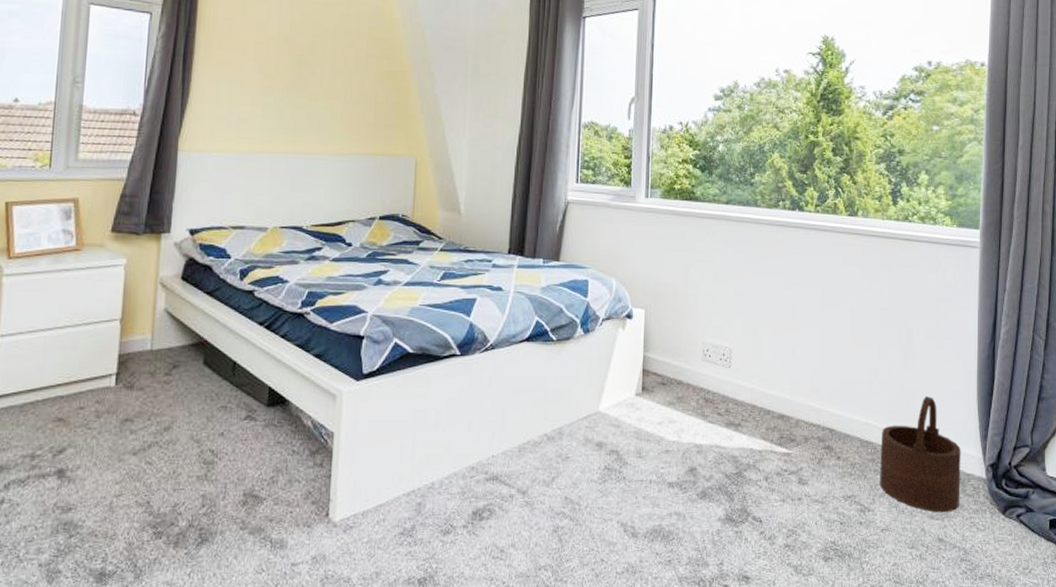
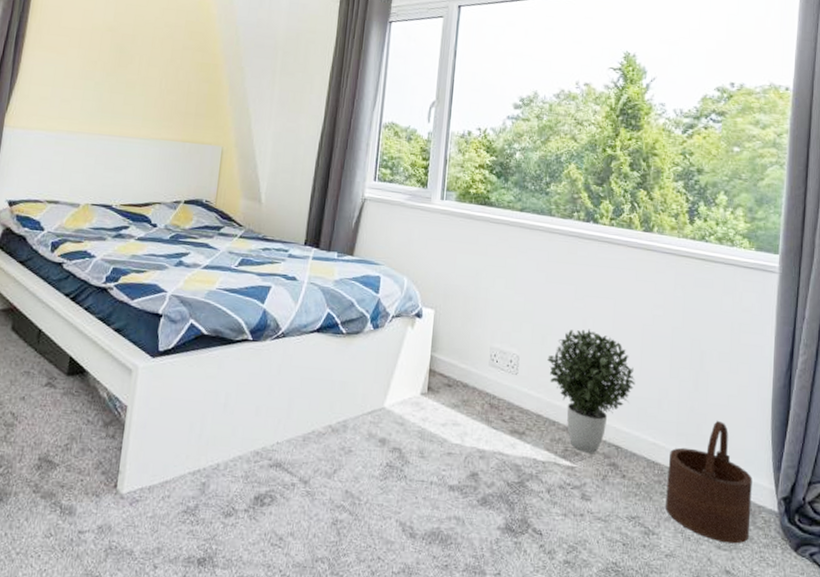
potted plant: none [759,317,846,438] -> present [547,329,635,453]

